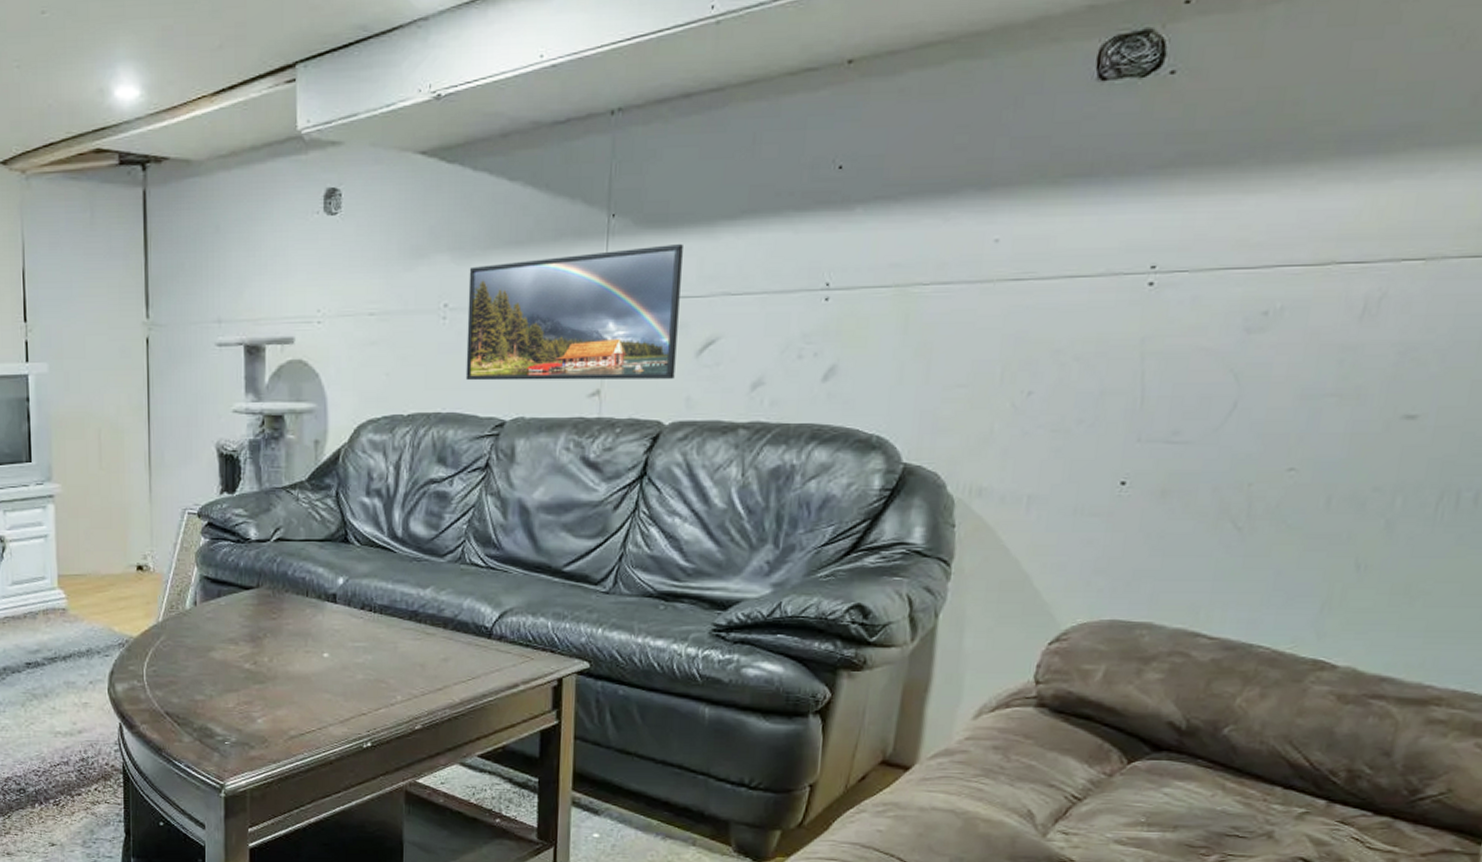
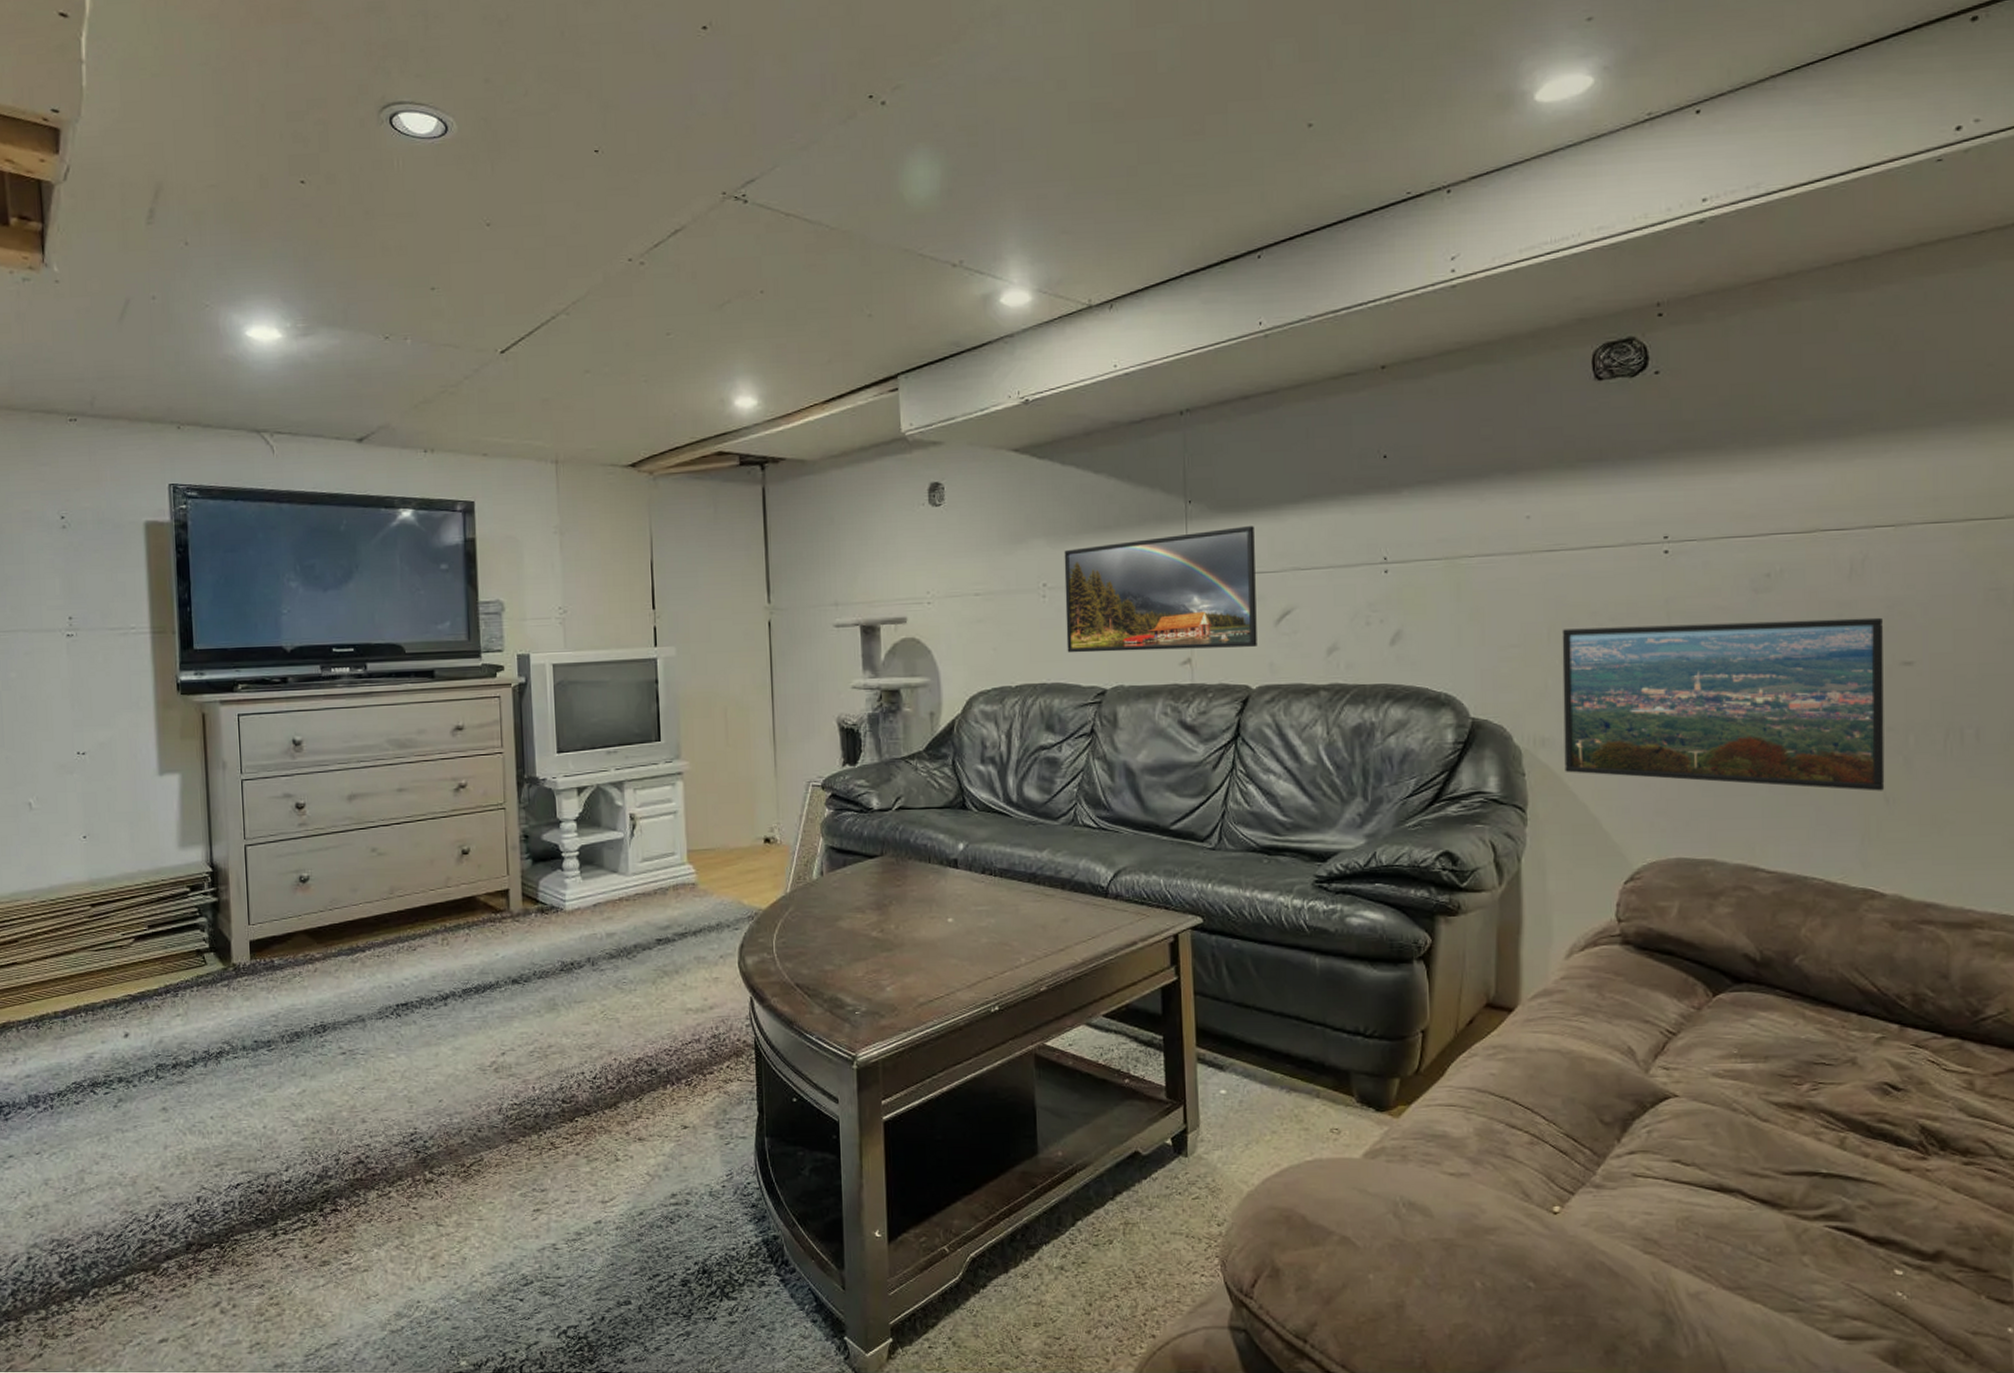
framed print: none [999,364,1391,557] -> present [1562,617,1885,791]

